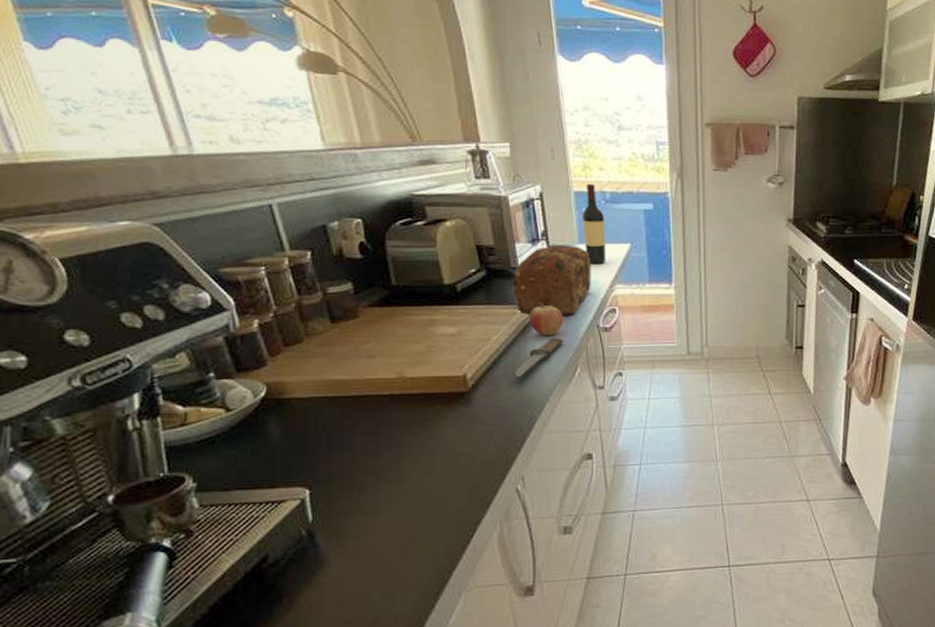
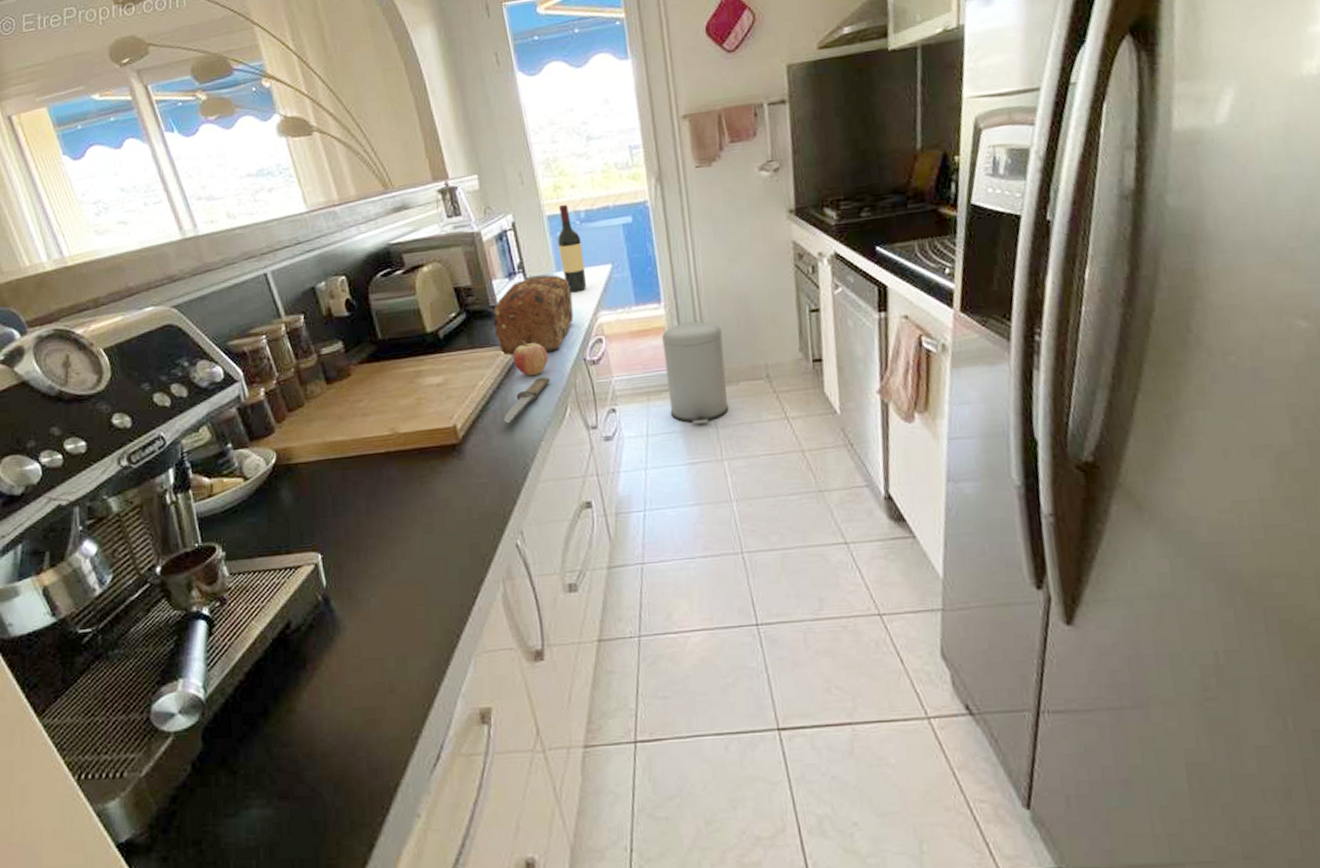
pedal bin: none [670,303,723,392] -> present [662,320,729,424]

